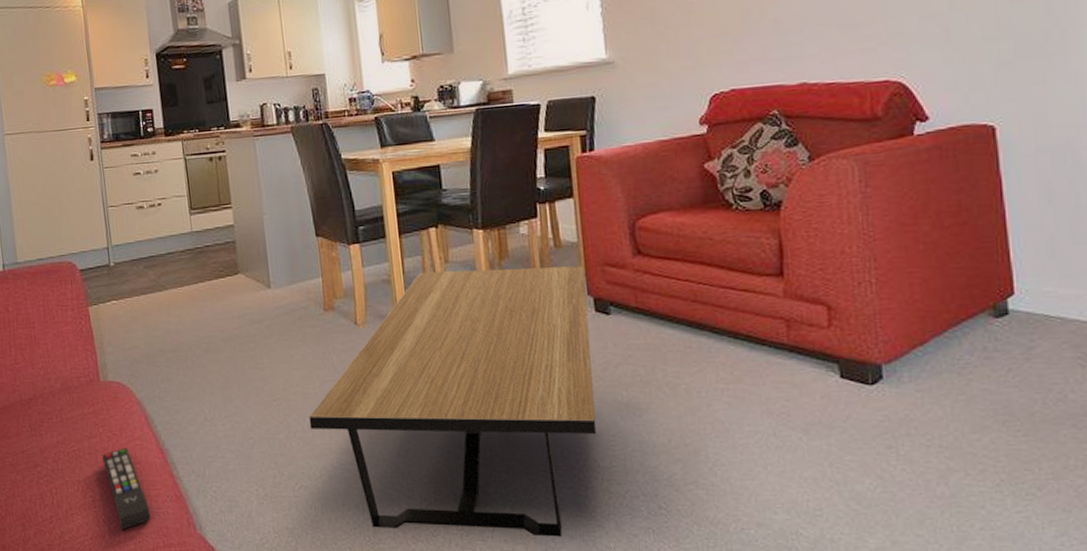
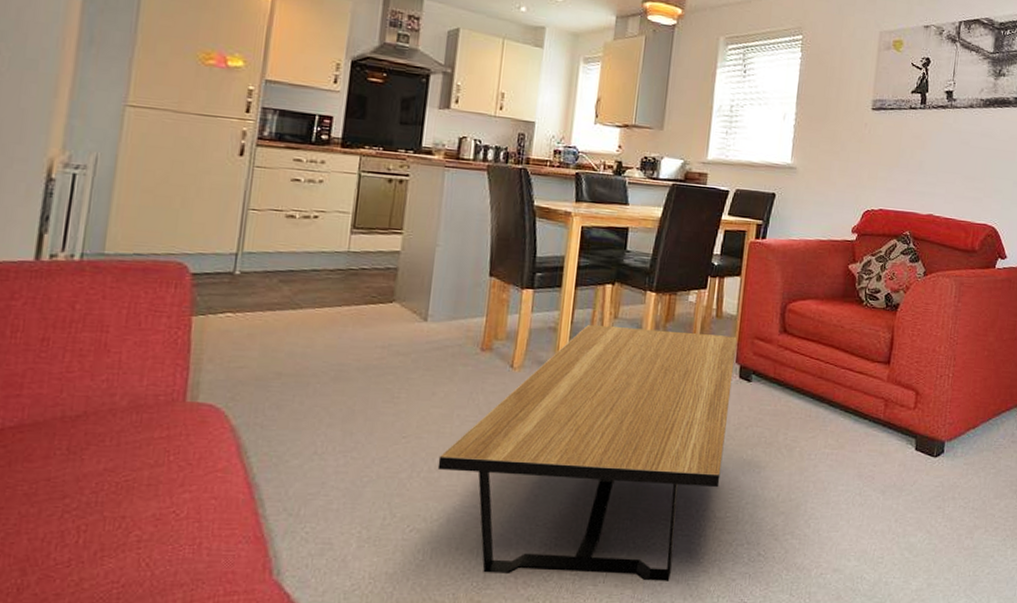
remote control: present [102,447,151,530] -> none [164,480,216,576]

